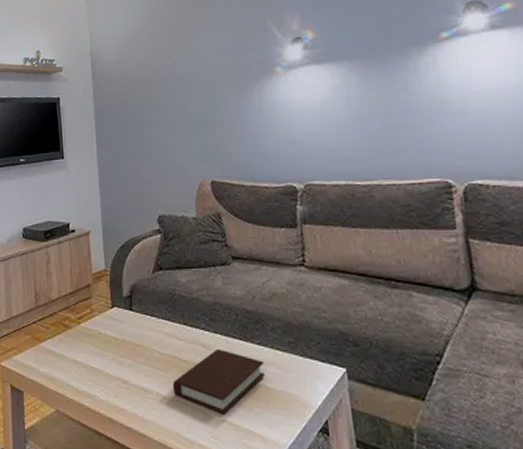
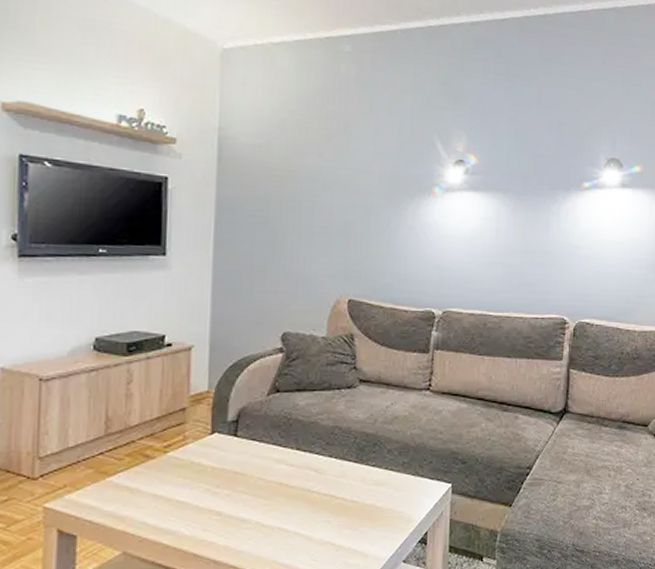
book: present [172,348,265,415] -> none [275,472,376,537]

